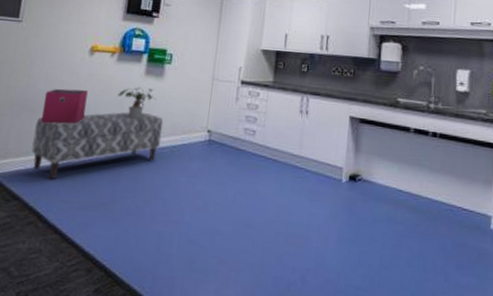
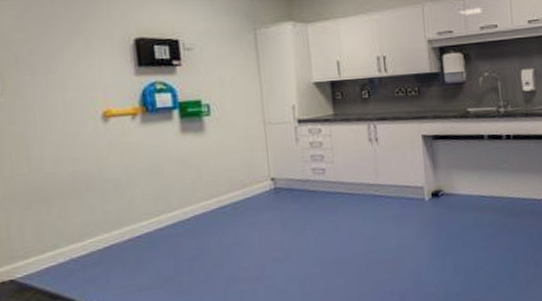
bench: present [31,112,164,180] -> none [55,173,220,269]
storage bin: present [40,88,88,124] -> none [57,163,117,210]
potted plant: present [118,86,157,119] -> none [153,146,202,184]

